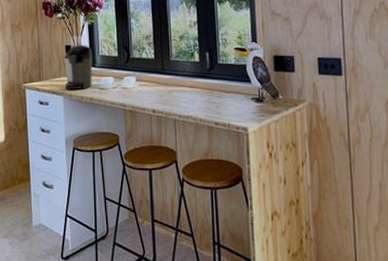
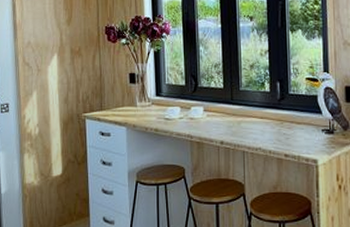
coffee maker: present [64,45,92,90] -> none [127,73,157,120]

